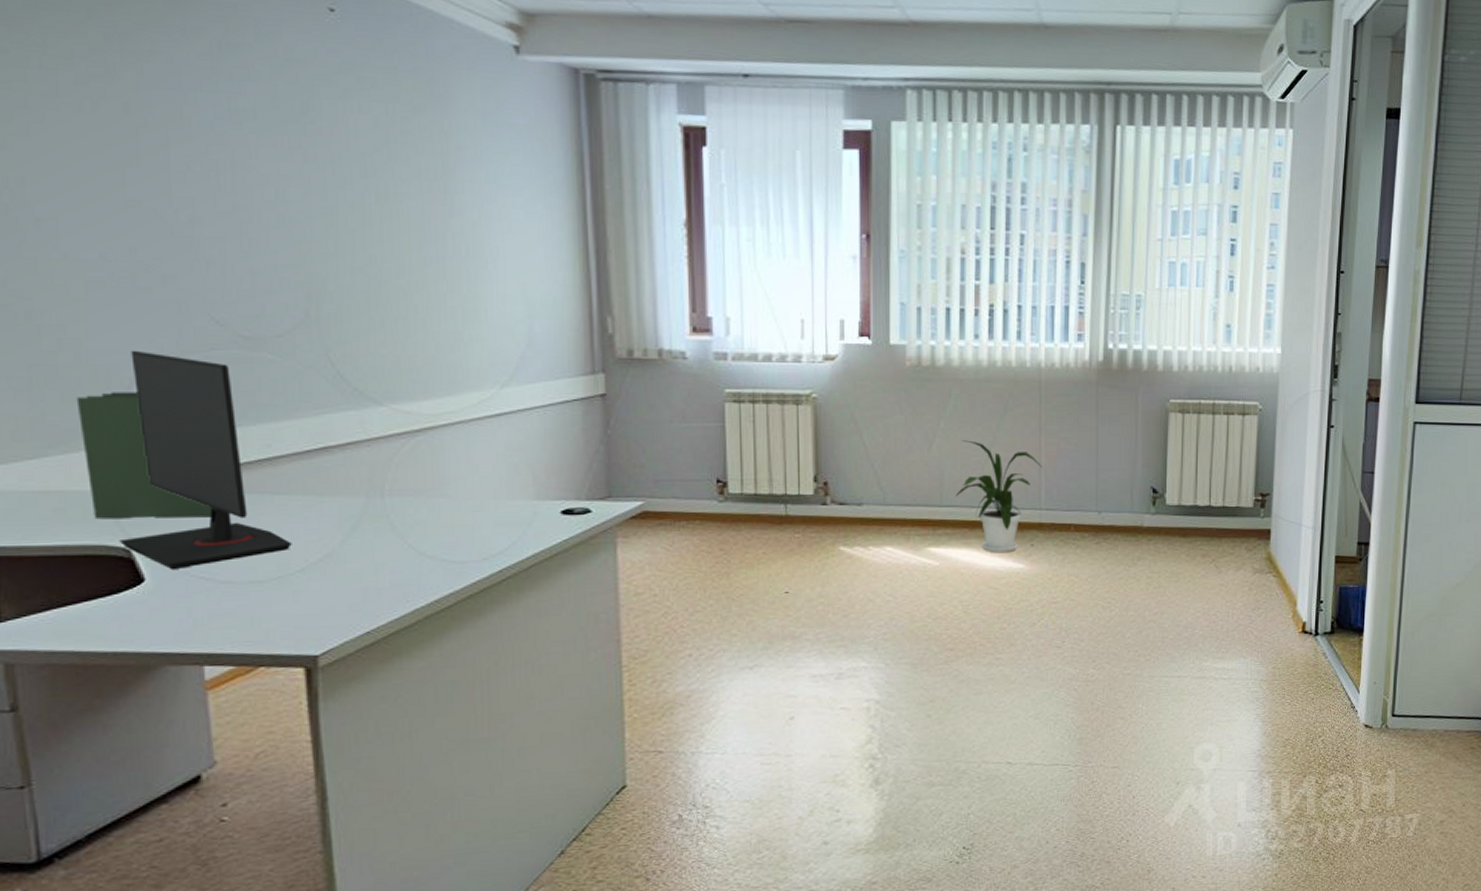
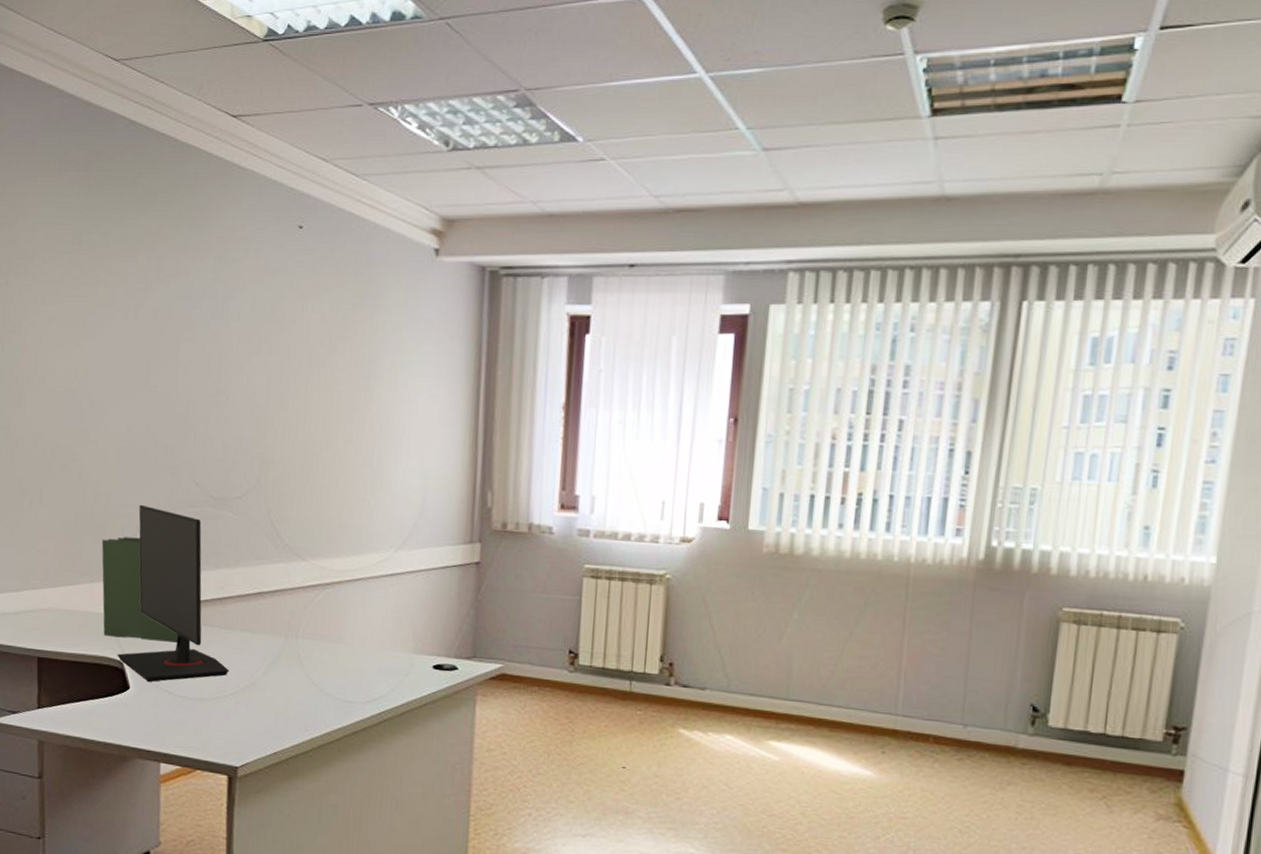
house plant: present [955,440,1042,553] -> none [803,633,902,758]

